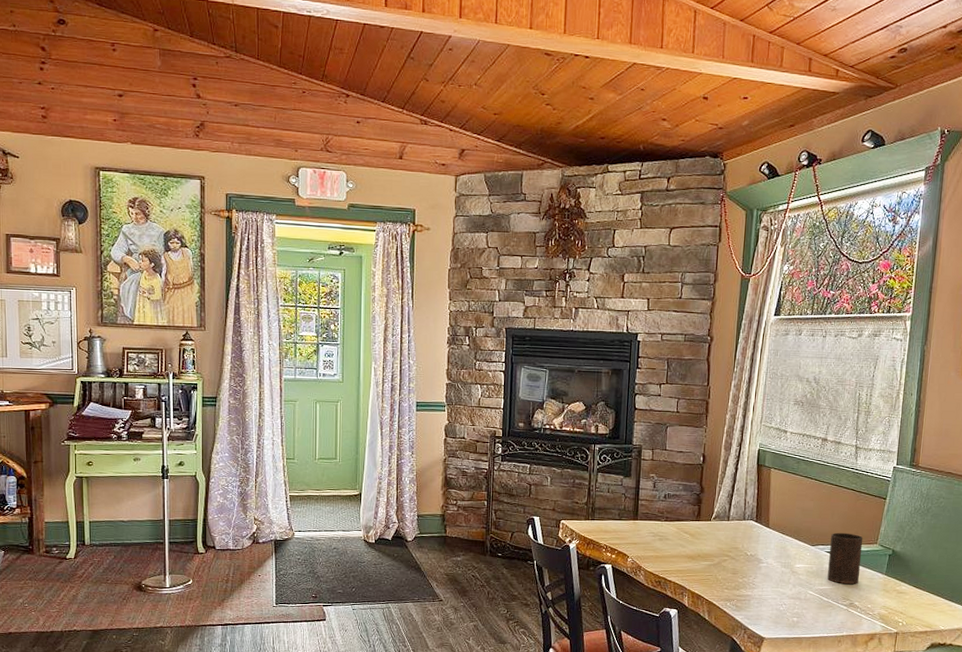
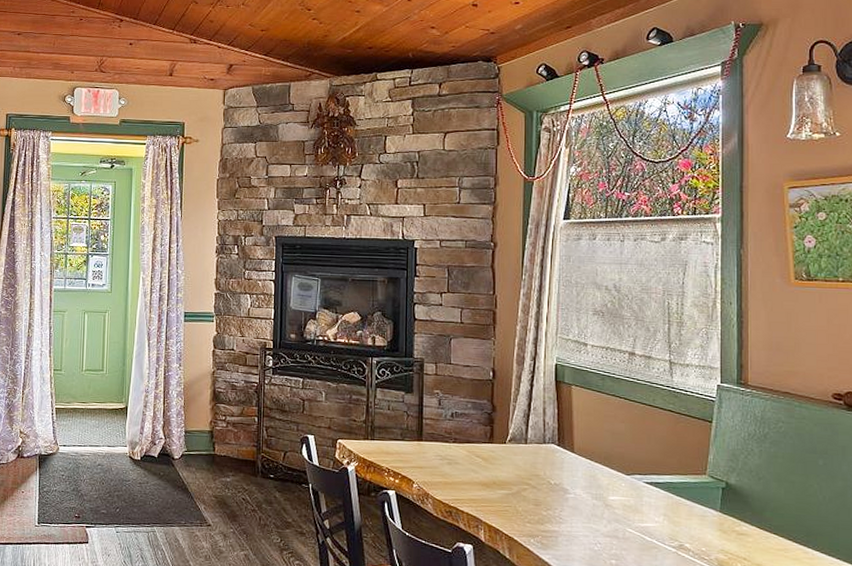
cup: present [827,532,863,585] -> none [649,460,689,523]

